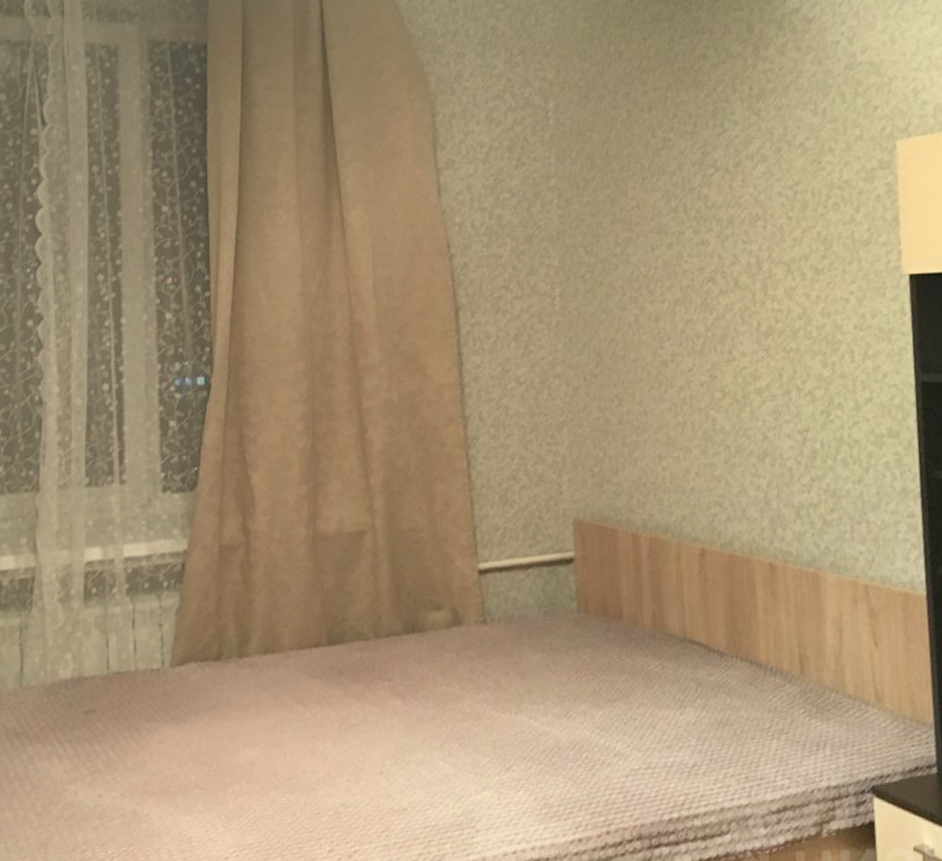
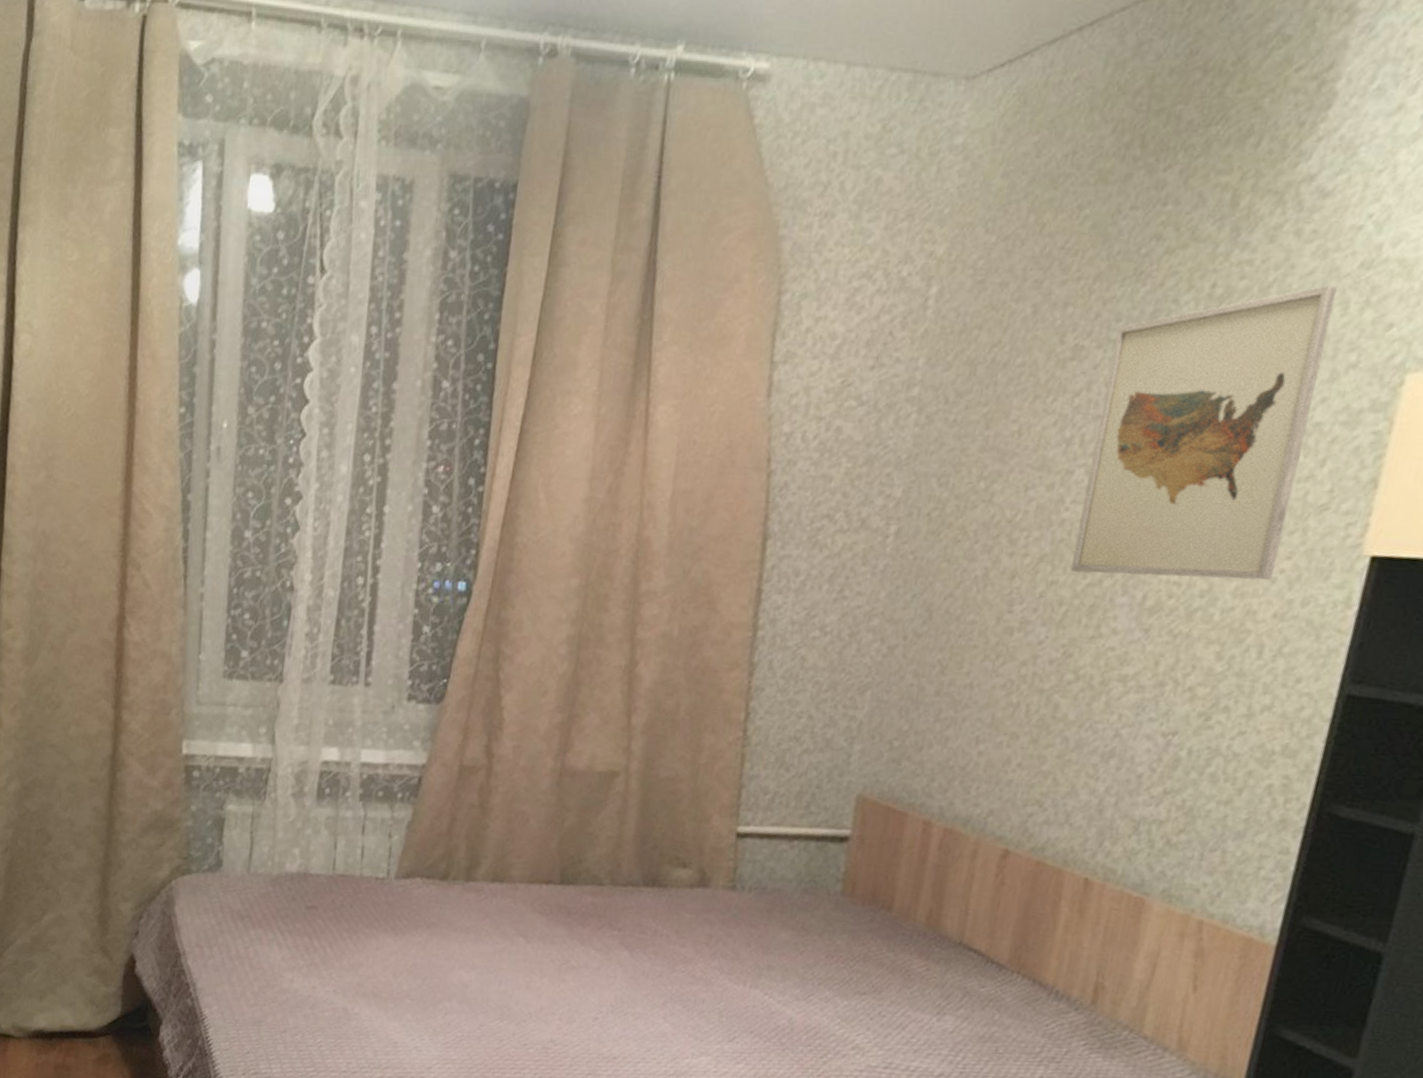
wall art: none [691,83,846,310] -> present [1071,285,1338,580]

